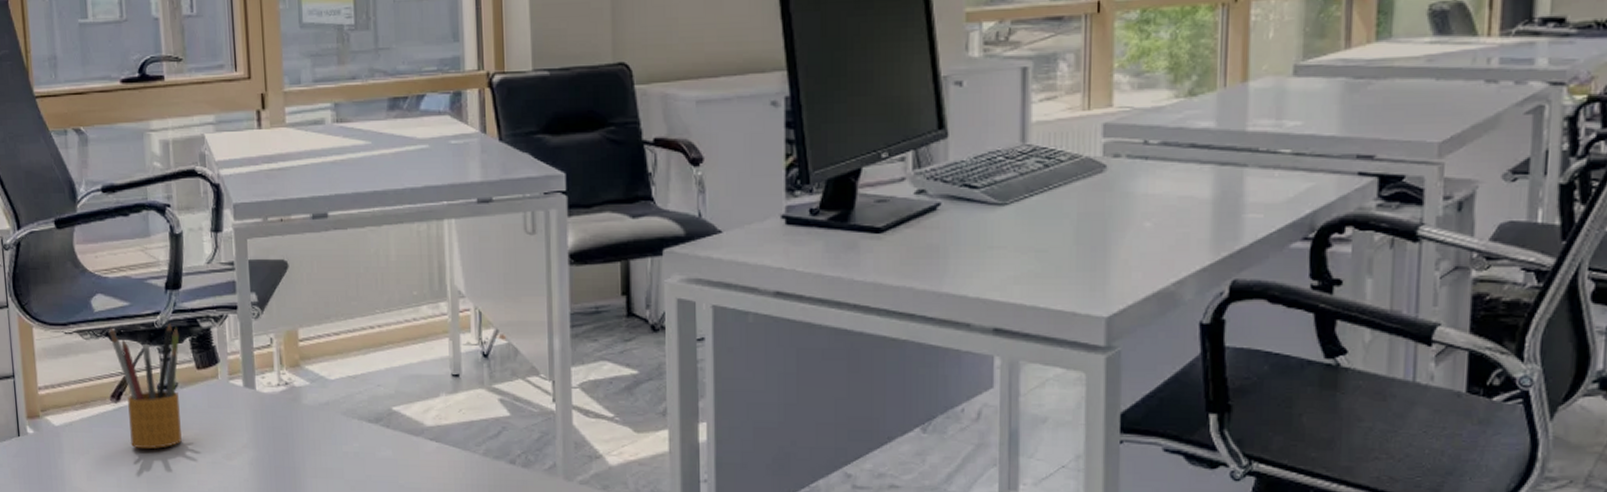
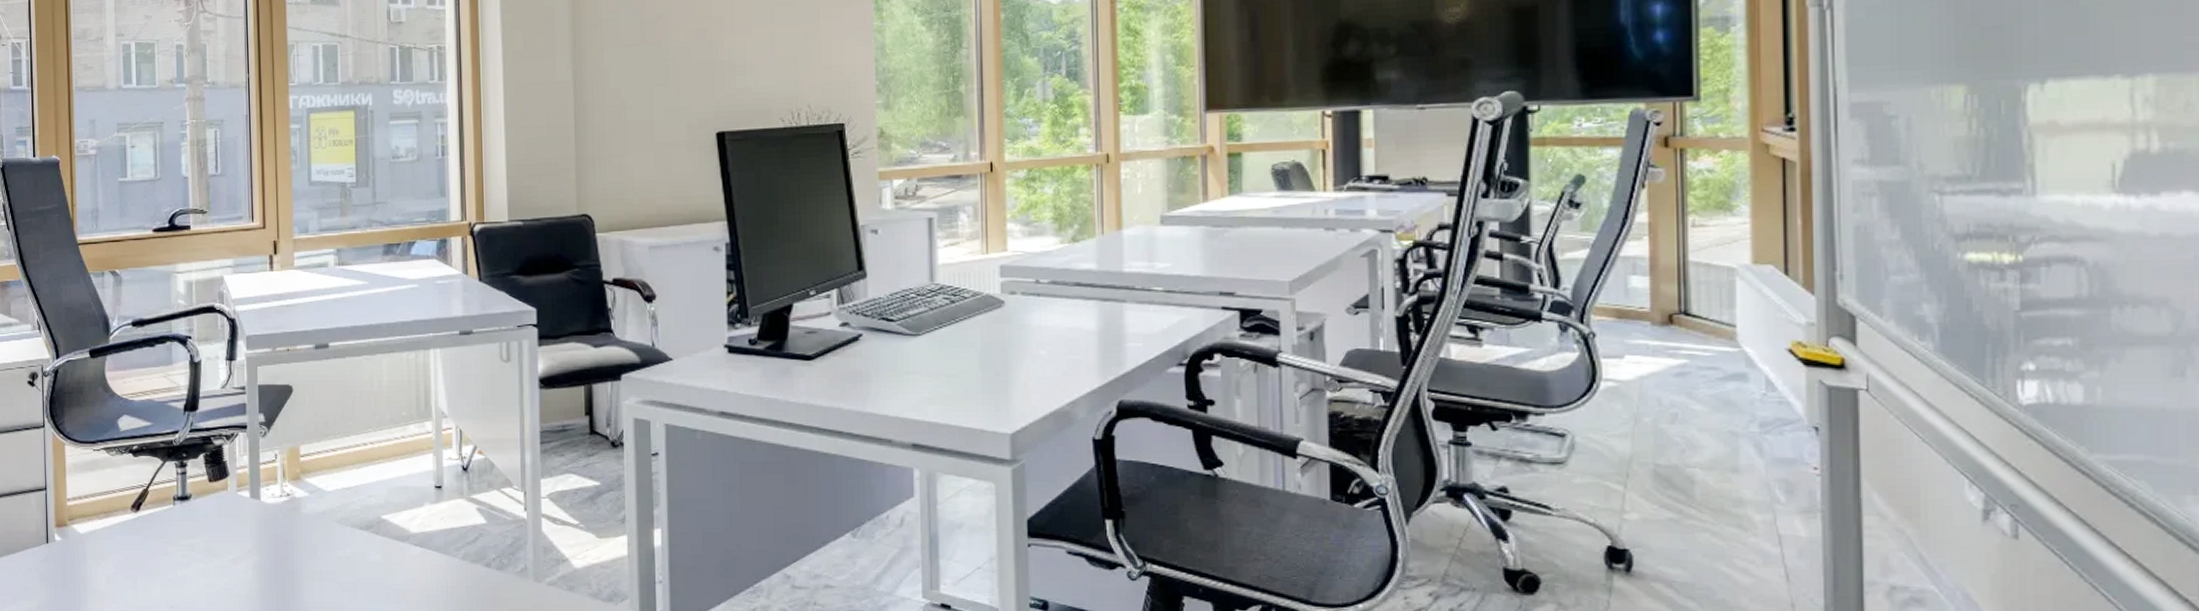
pencil box: present [108,322,182,449] -> none [132,440,195,554]

